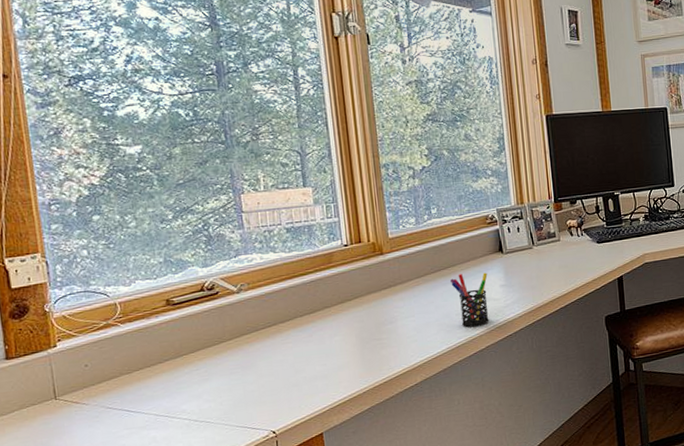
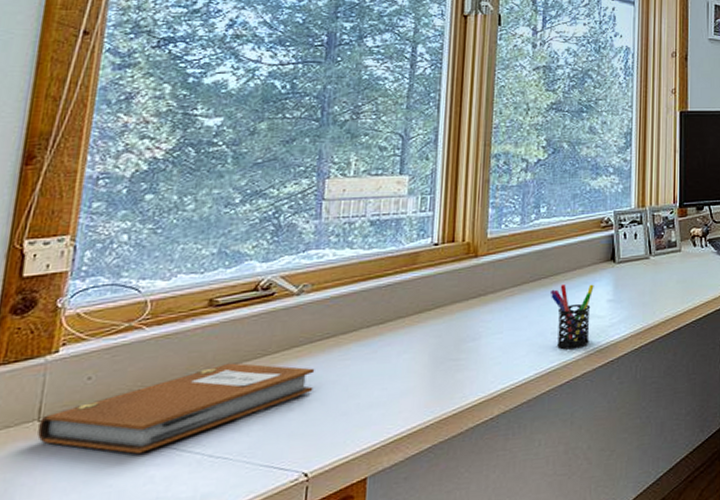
notebook: none [56,349,266,421] -> present [37,363,315,454]

